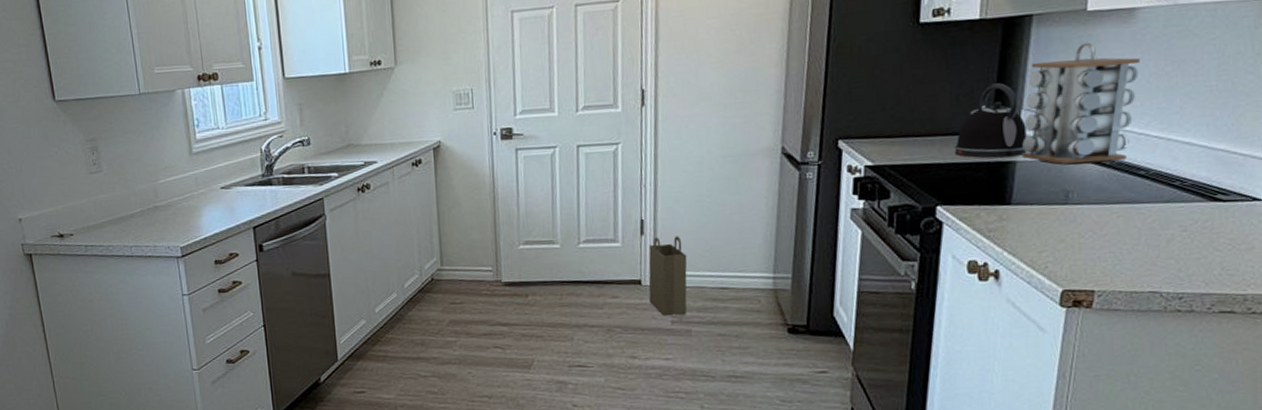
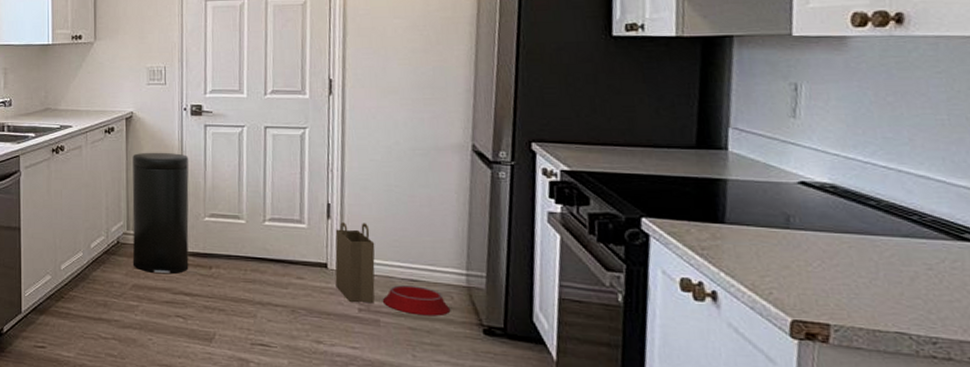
pedal bin: none [442,181,505,308] -> present [132,152,189,274]
pet bowl: none [694,293,758,322] -> present [382,285,451,316]
kettle: present [954,83,1027,158] -> none [657,100,737,174]
spice rack: present [1021,42,1141,165] -> none [732,67,859,190]

